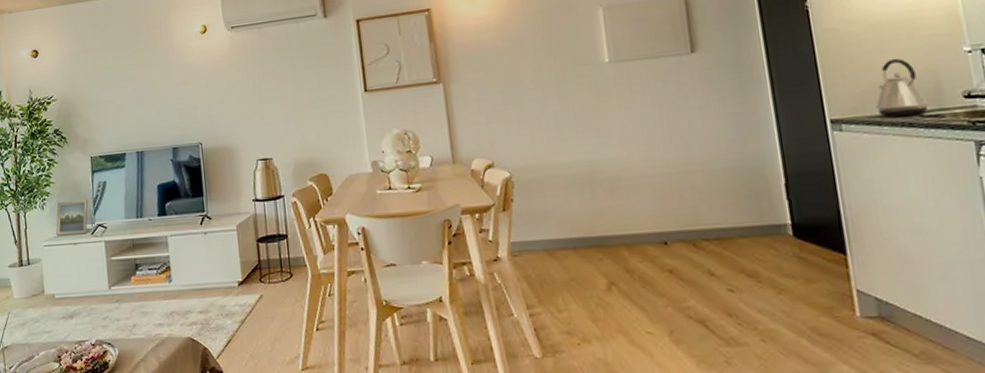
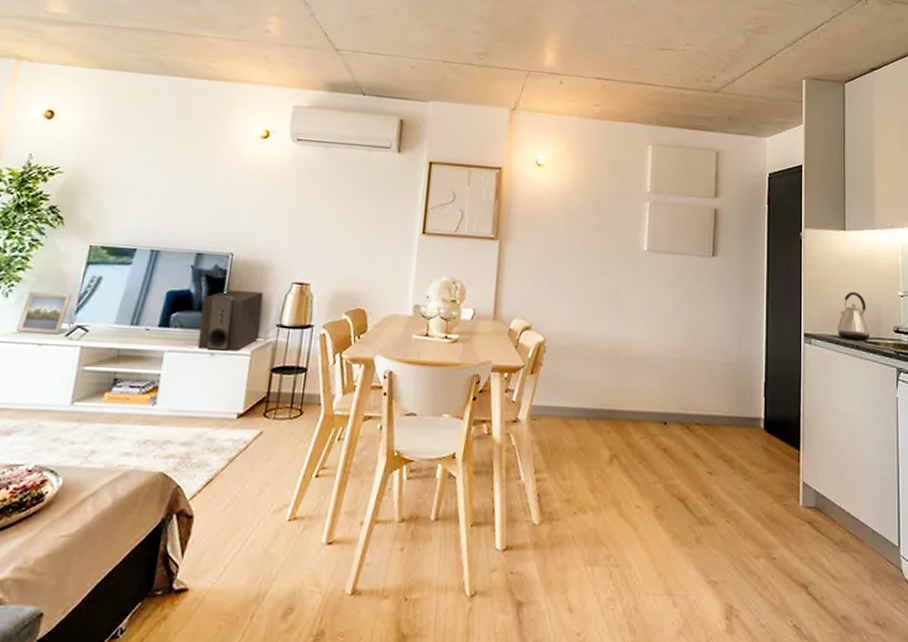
speaker: none [187,173,240,231] -> present [197,290,264,352]

